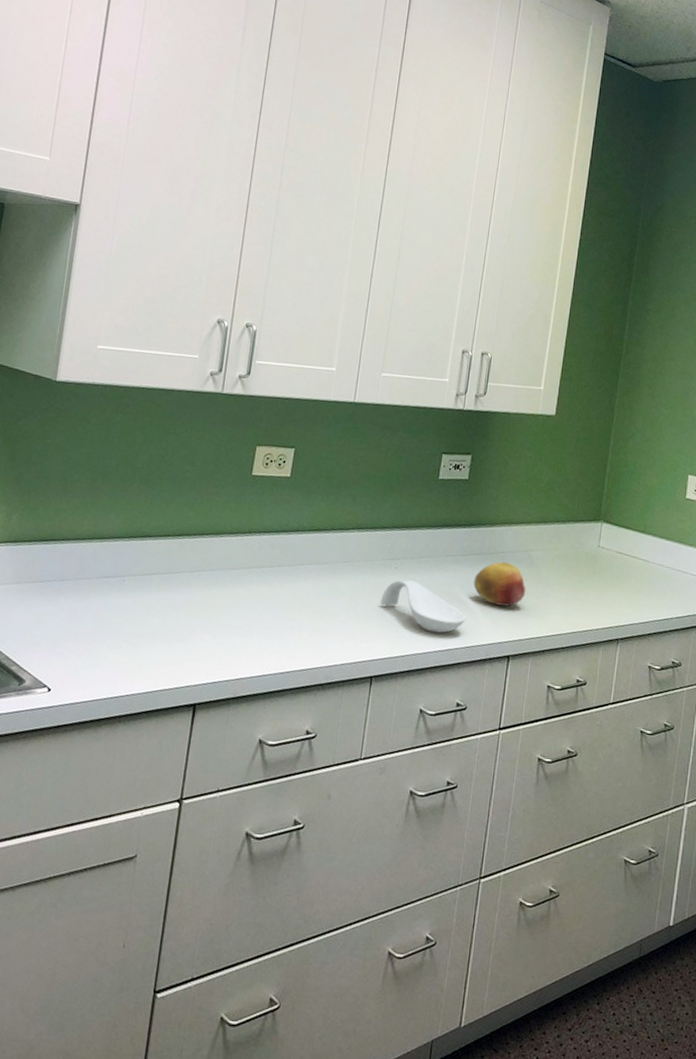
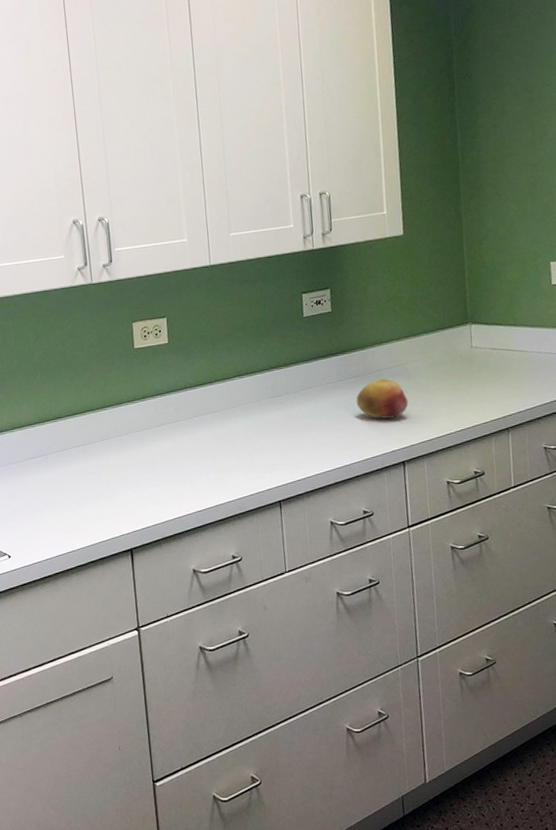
spoon rest: present [379,580,466,633] -> none [273,411,356,454]

